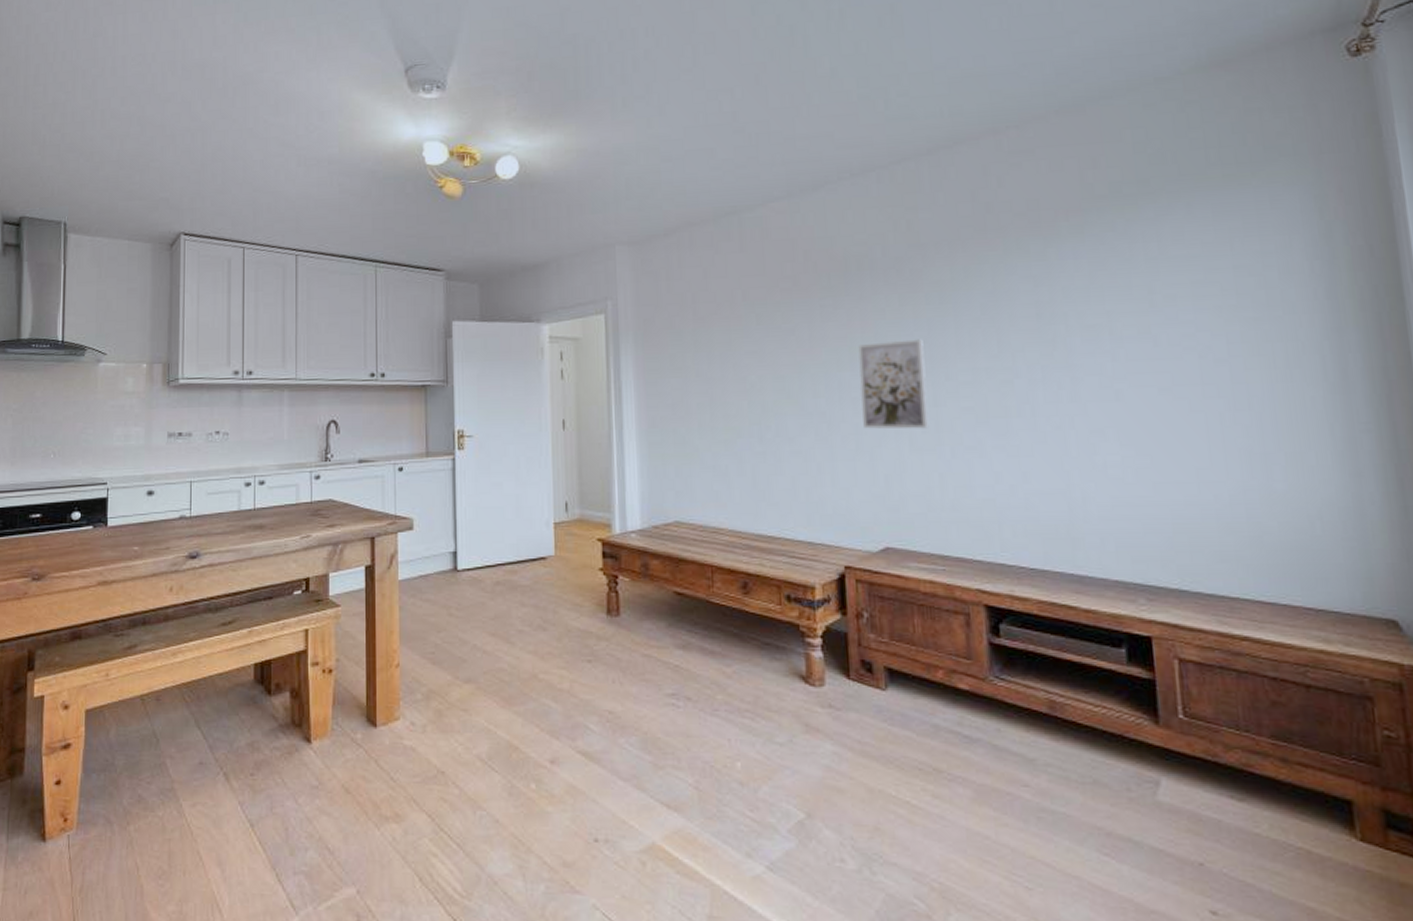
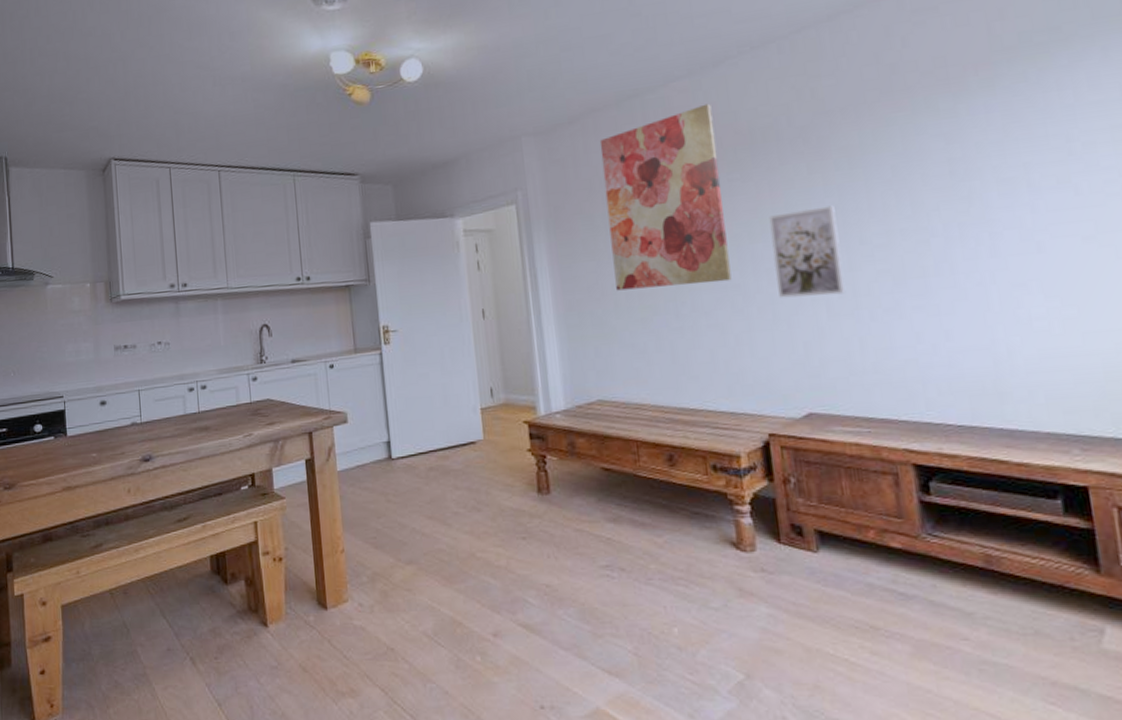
wall art: none [694,227,818,410] -> present [599,103,732,291]

